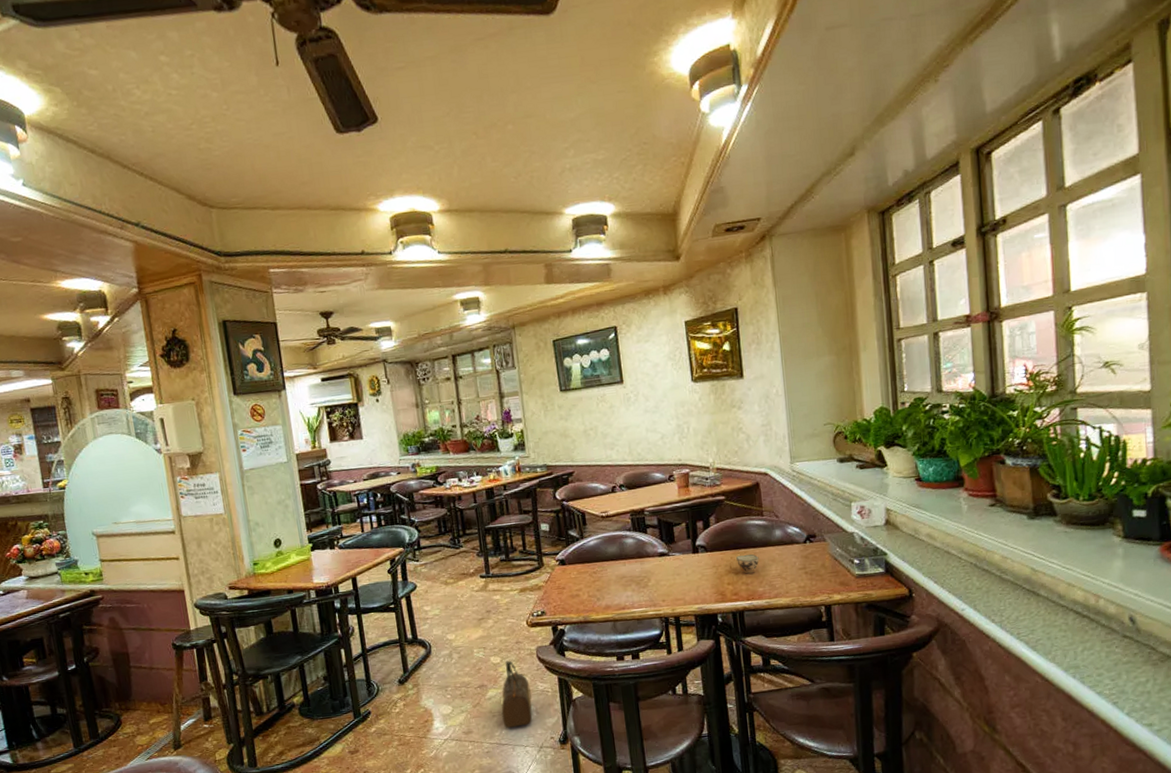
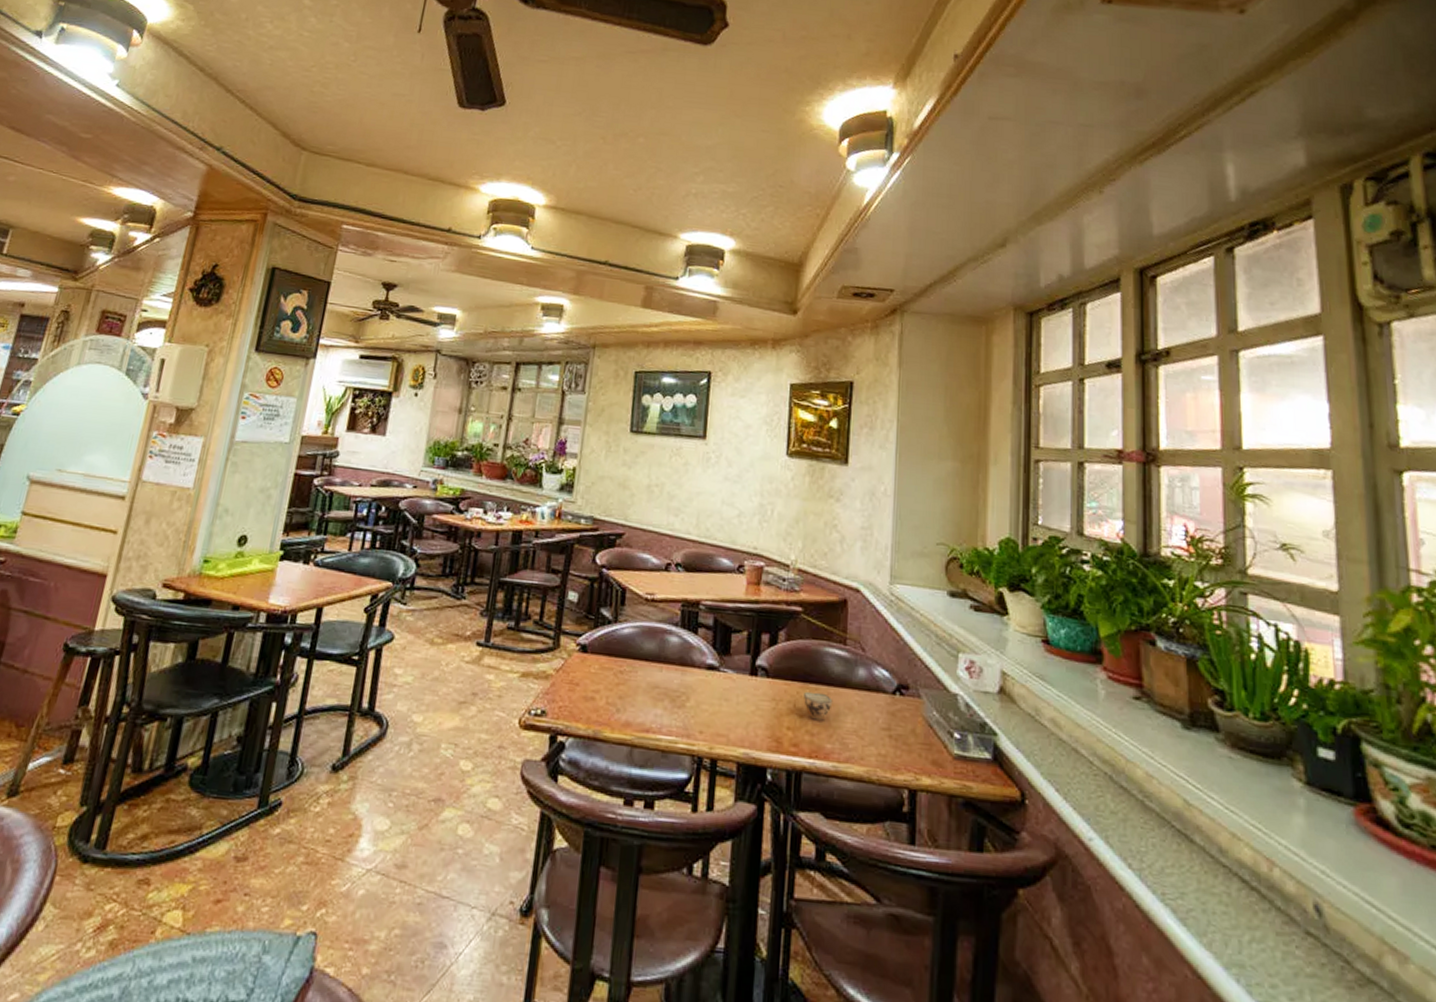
handbag: present [501,660,533,728] -> none [451,770,502,875]

